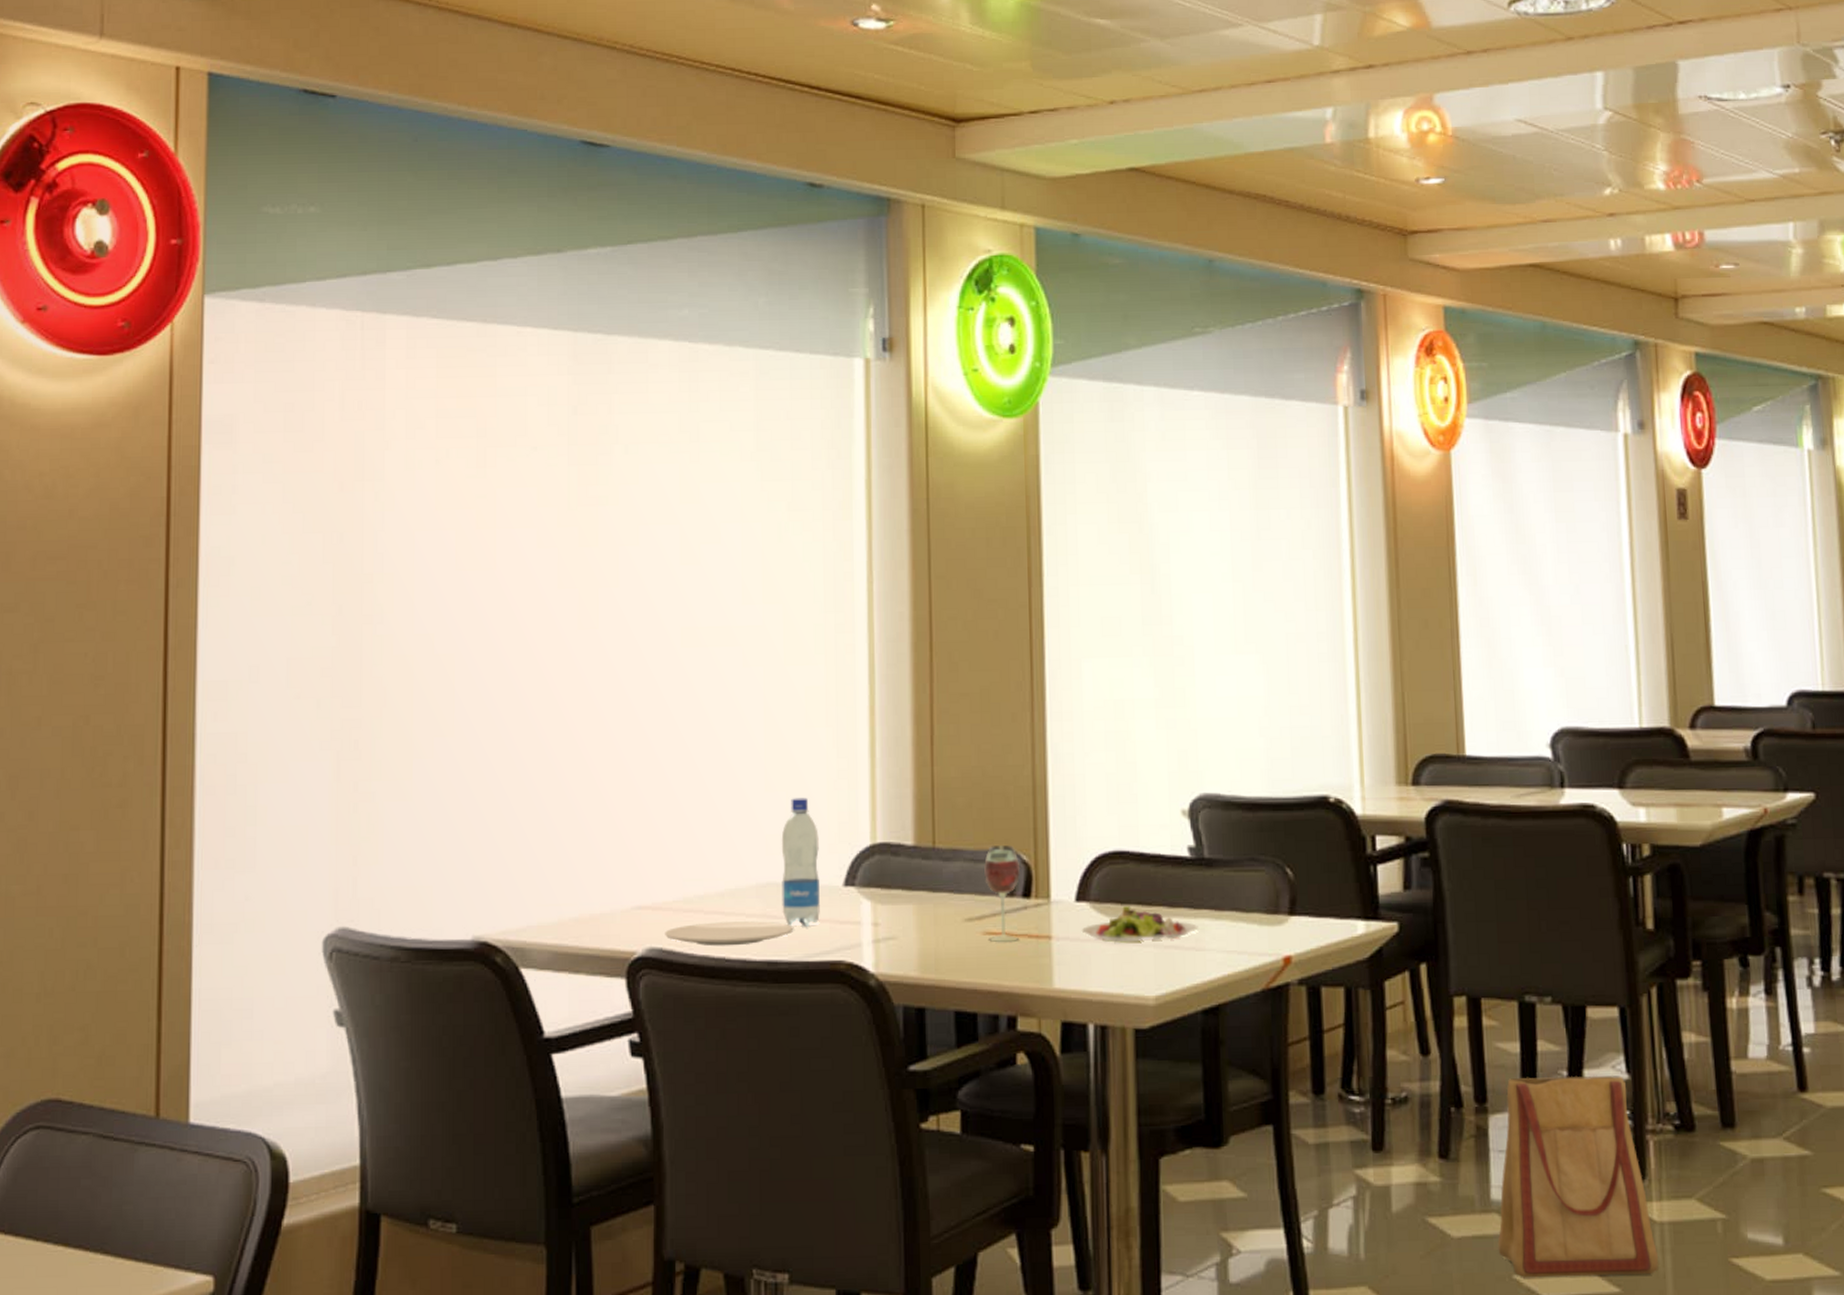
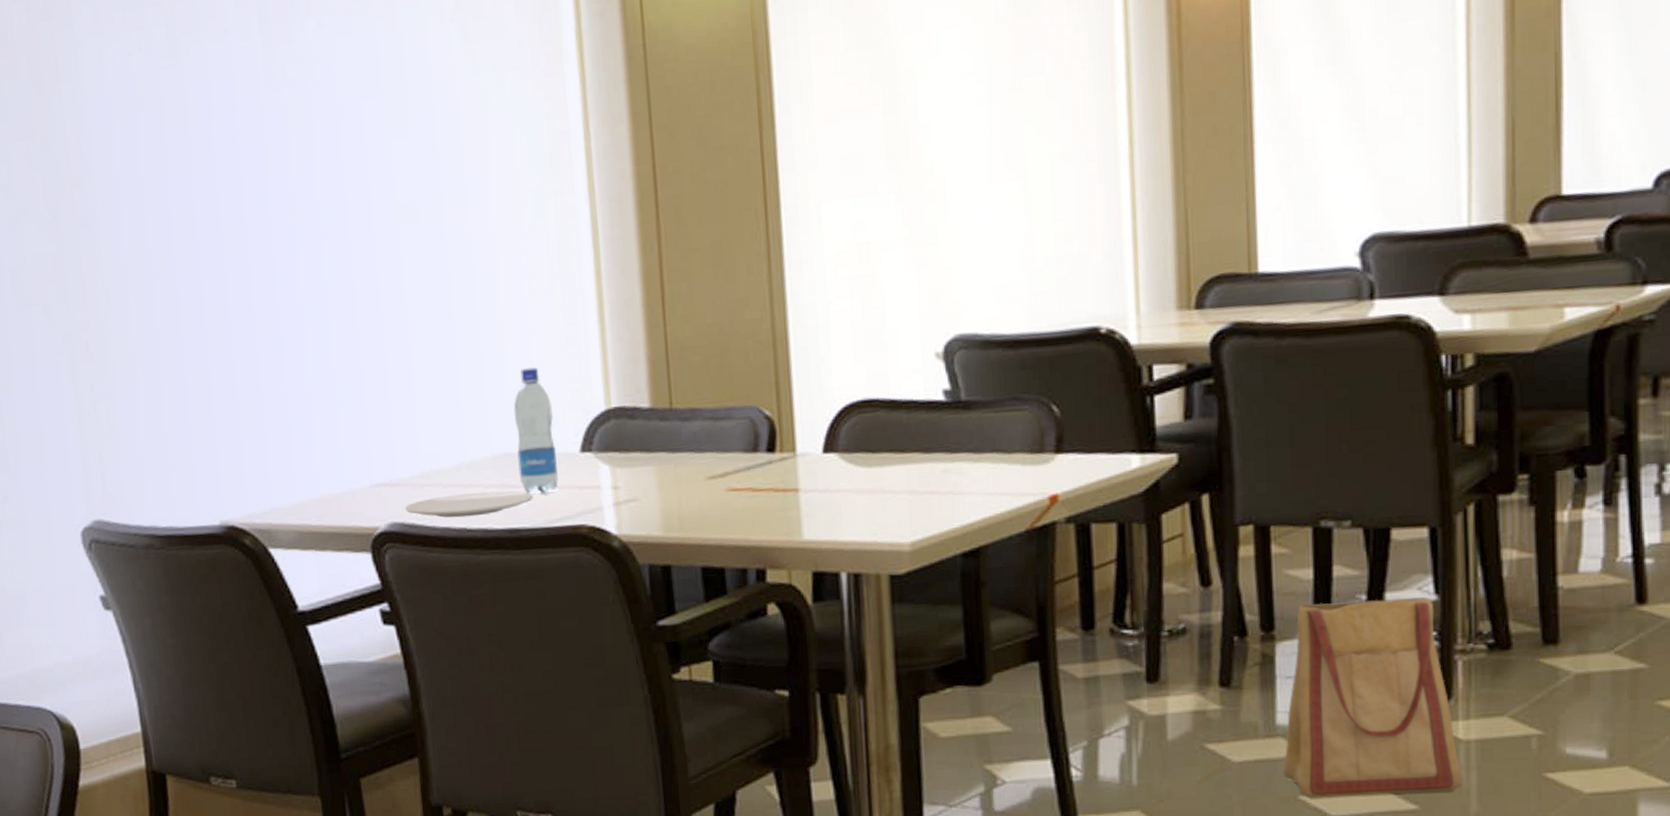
wineglass: present [984,845,1021,943] -> none [725,401,765,499]
salad plate: present [1081,906,1198,943] -> none [830,454,956,491]

